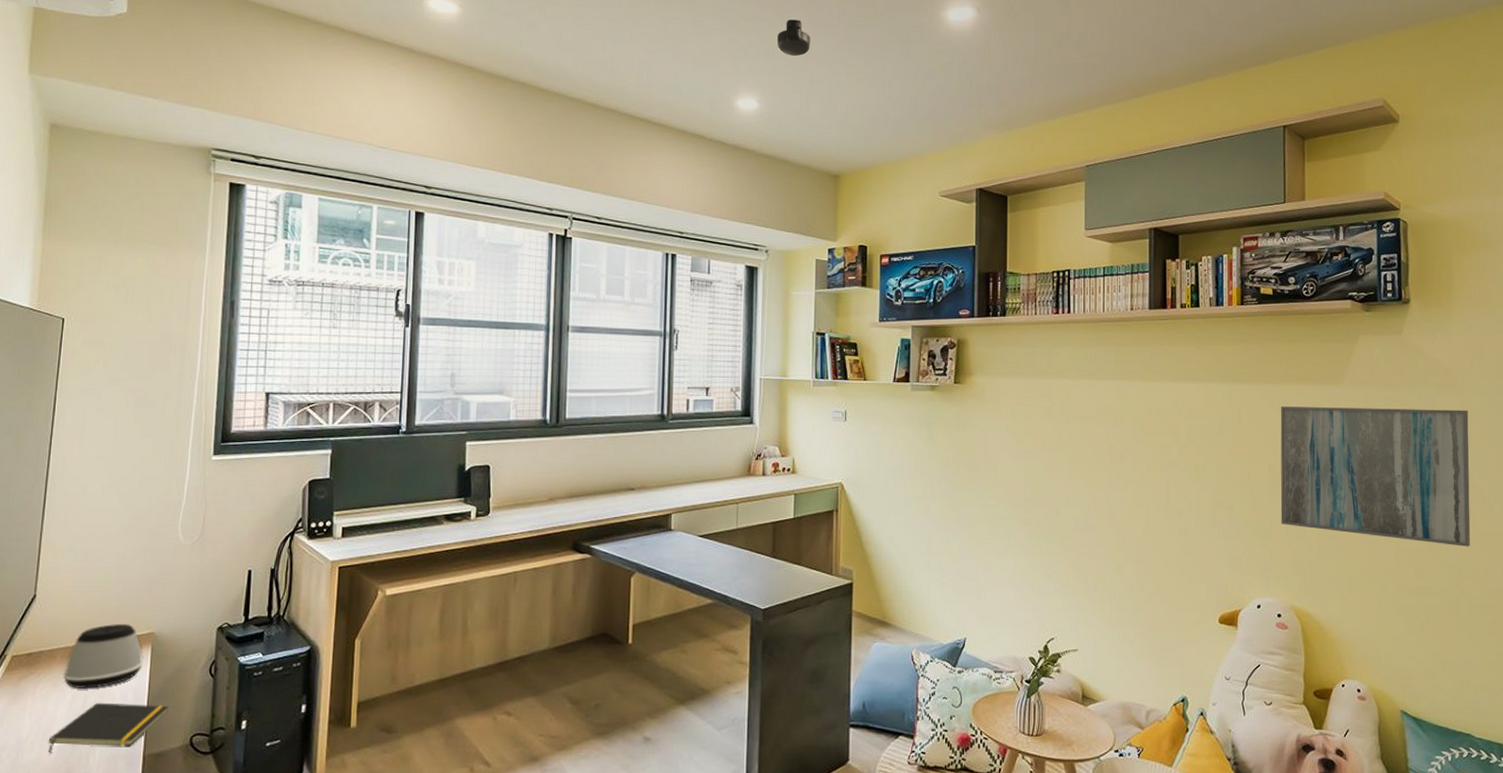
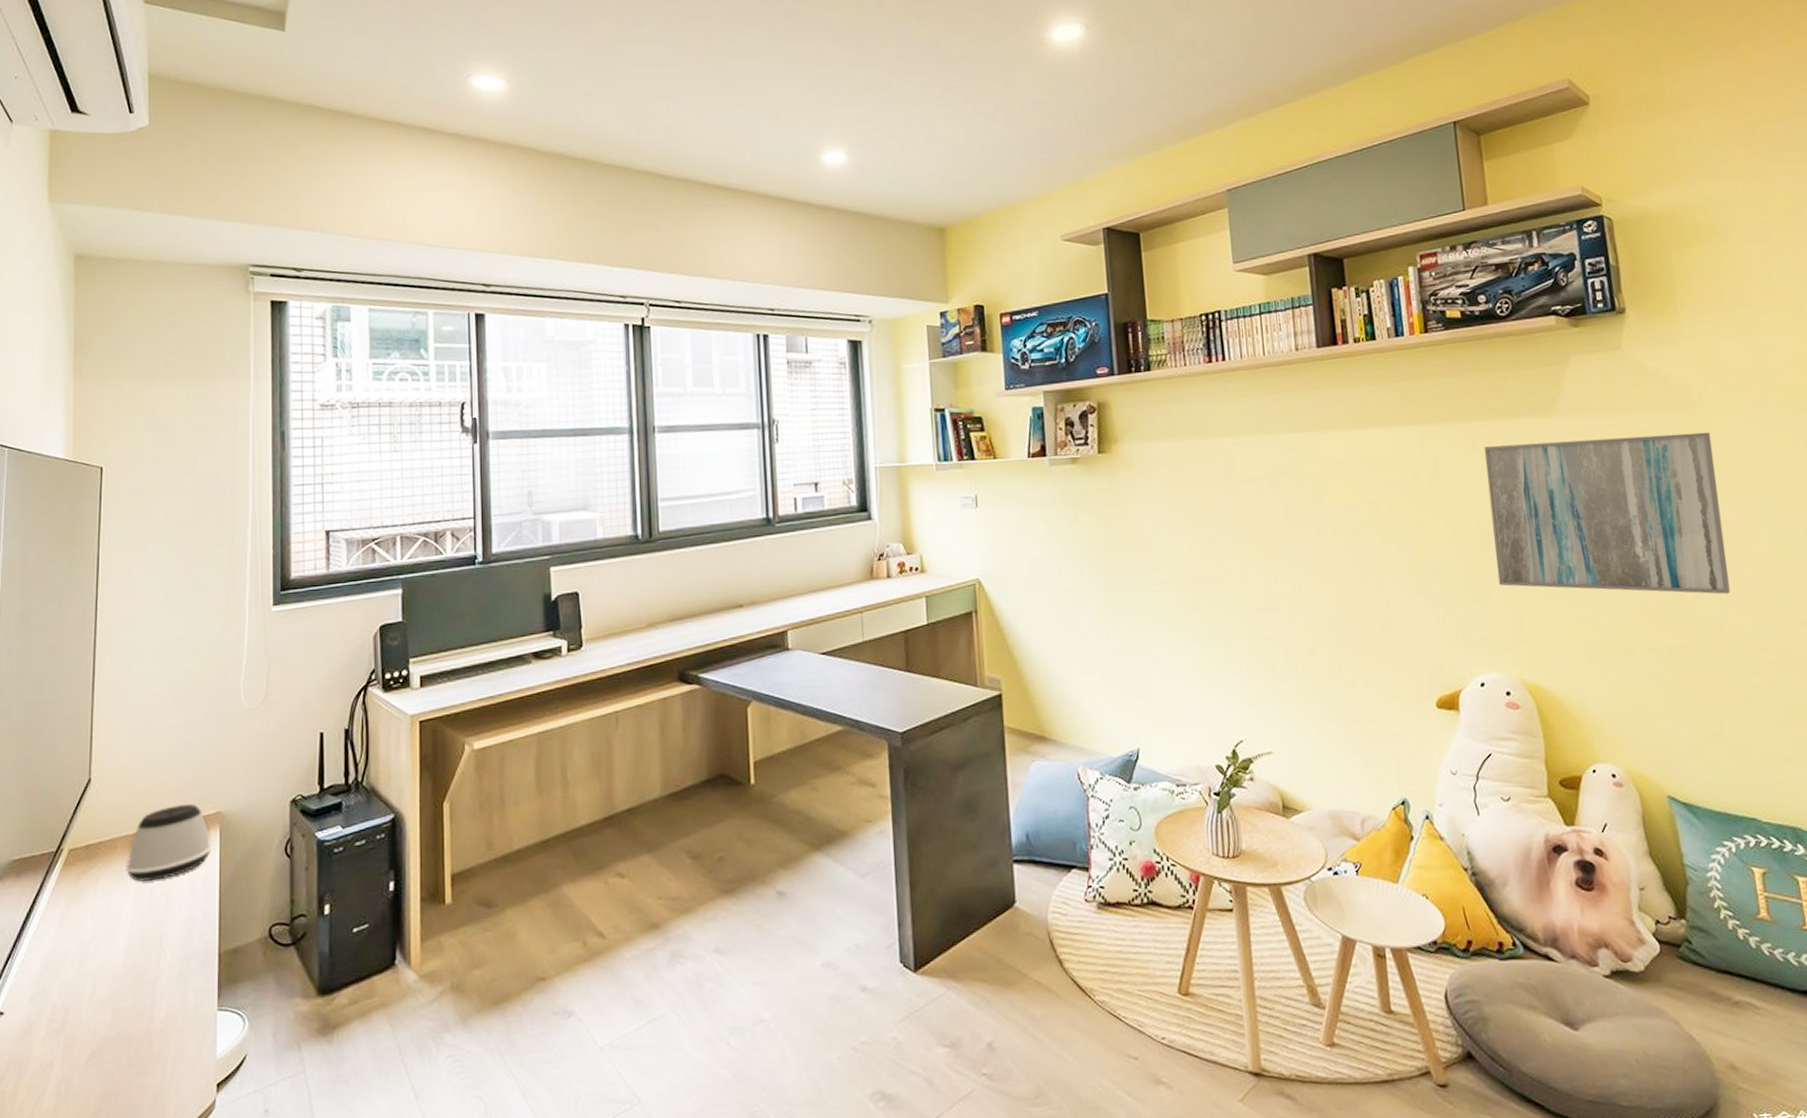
notepad: present [48,702,169,753] -> none [114,893,243,958]
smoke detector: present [777,19,810,57] -> none [862,58,900,100]

